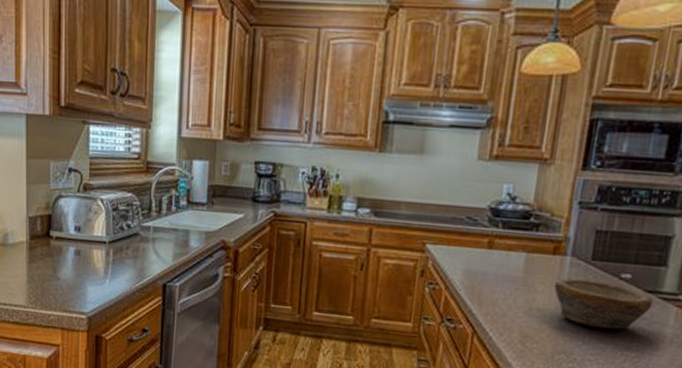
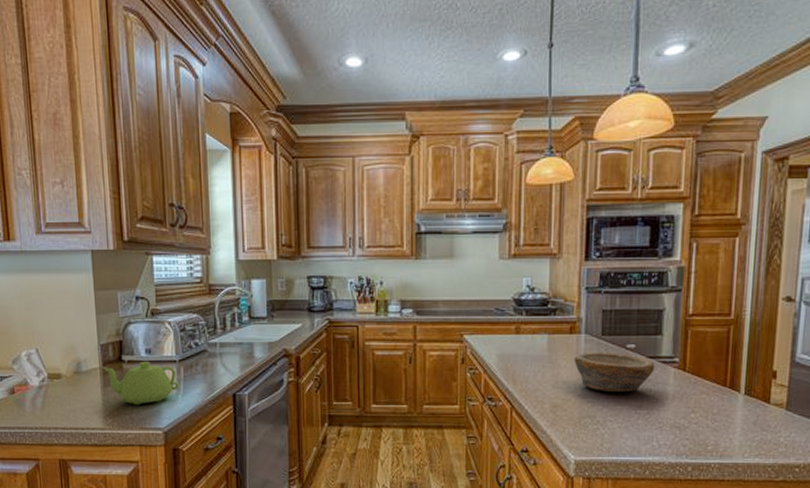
teapot: none [29,239,107,286] -> present [102,361,179,405]

